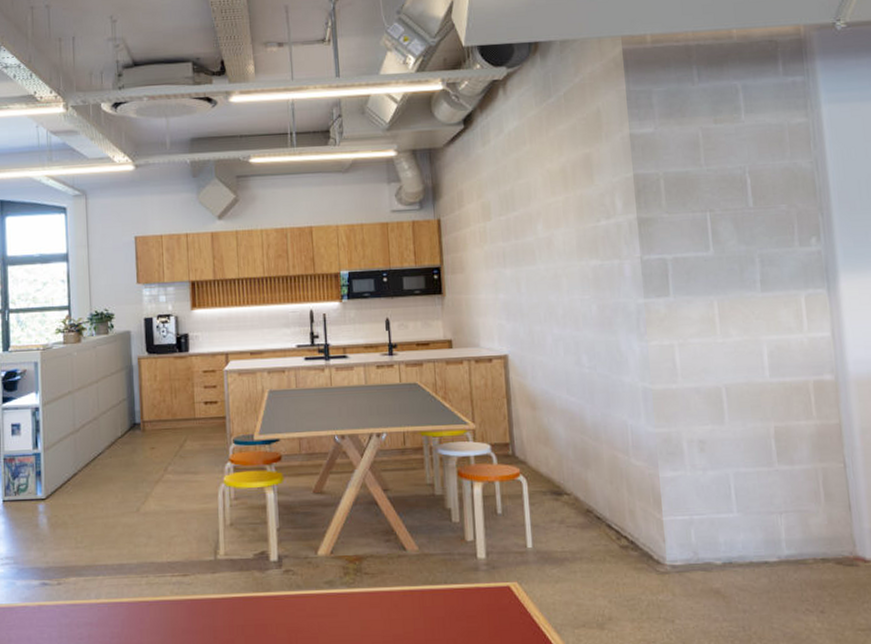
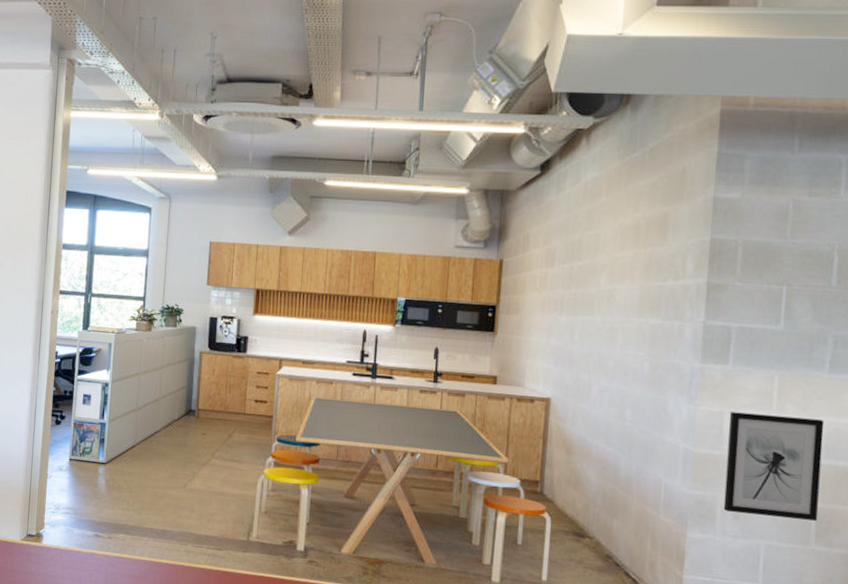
wall art: none [679,339,777,445] -> present [723,412,825,521]

